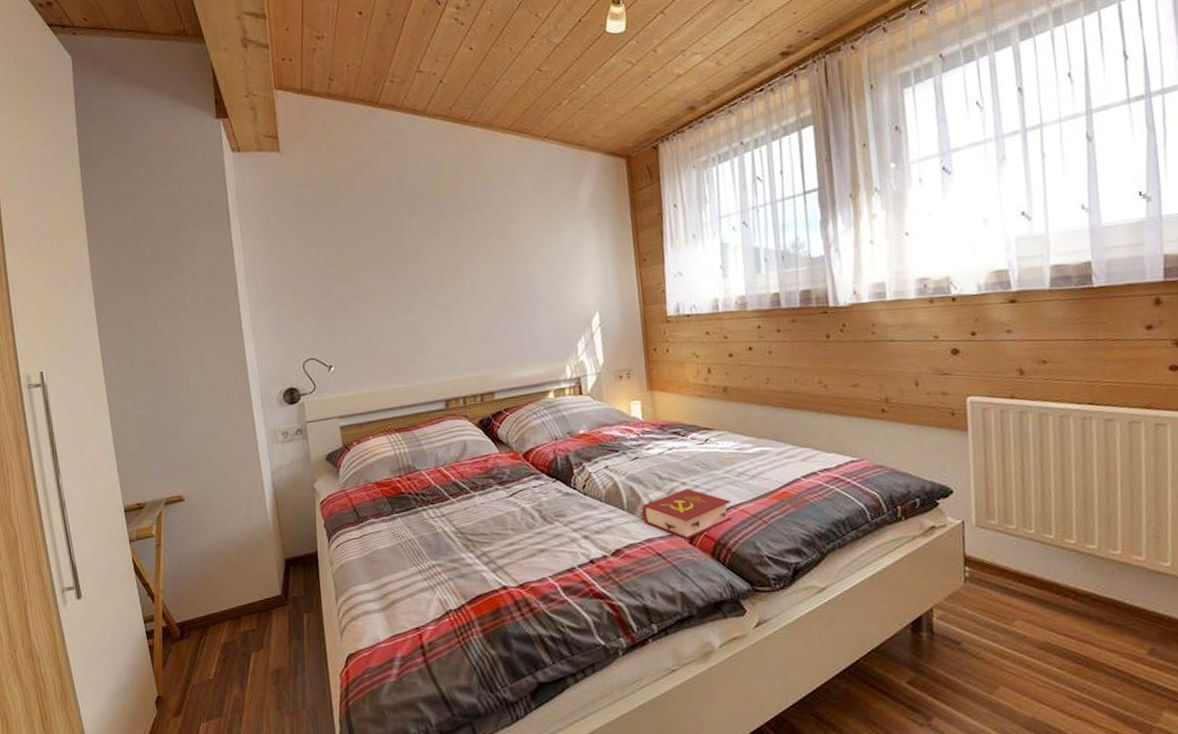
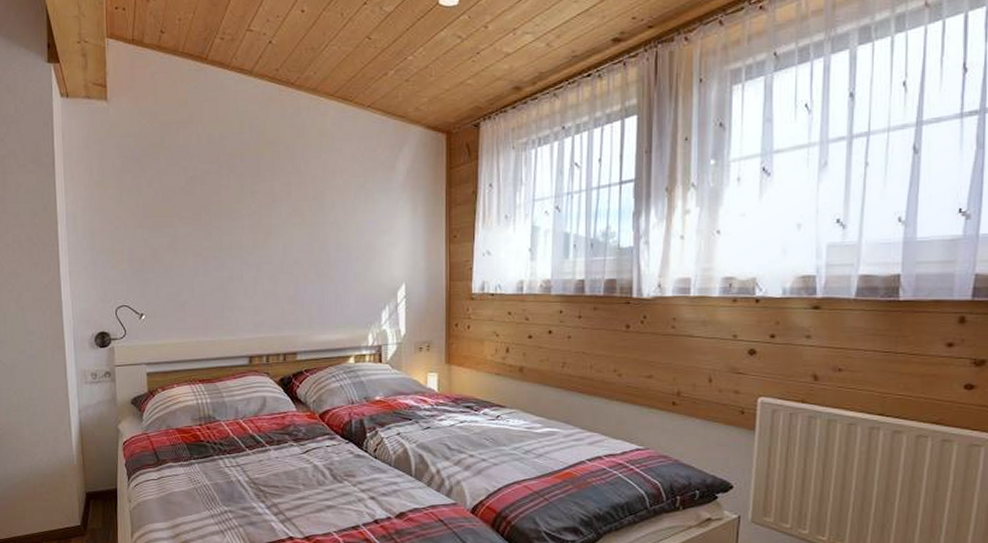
book: present [642,489,733,540] -> none [429,461,515,510]

